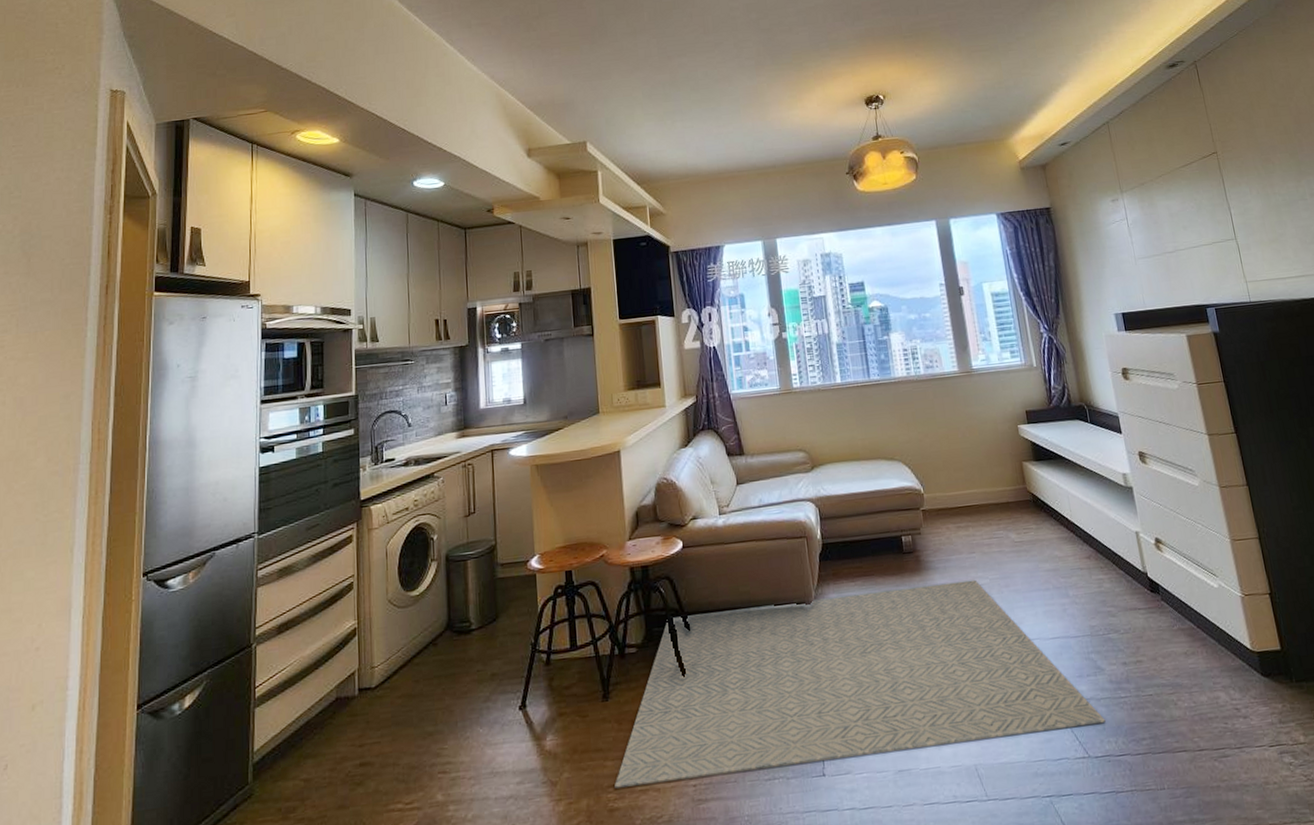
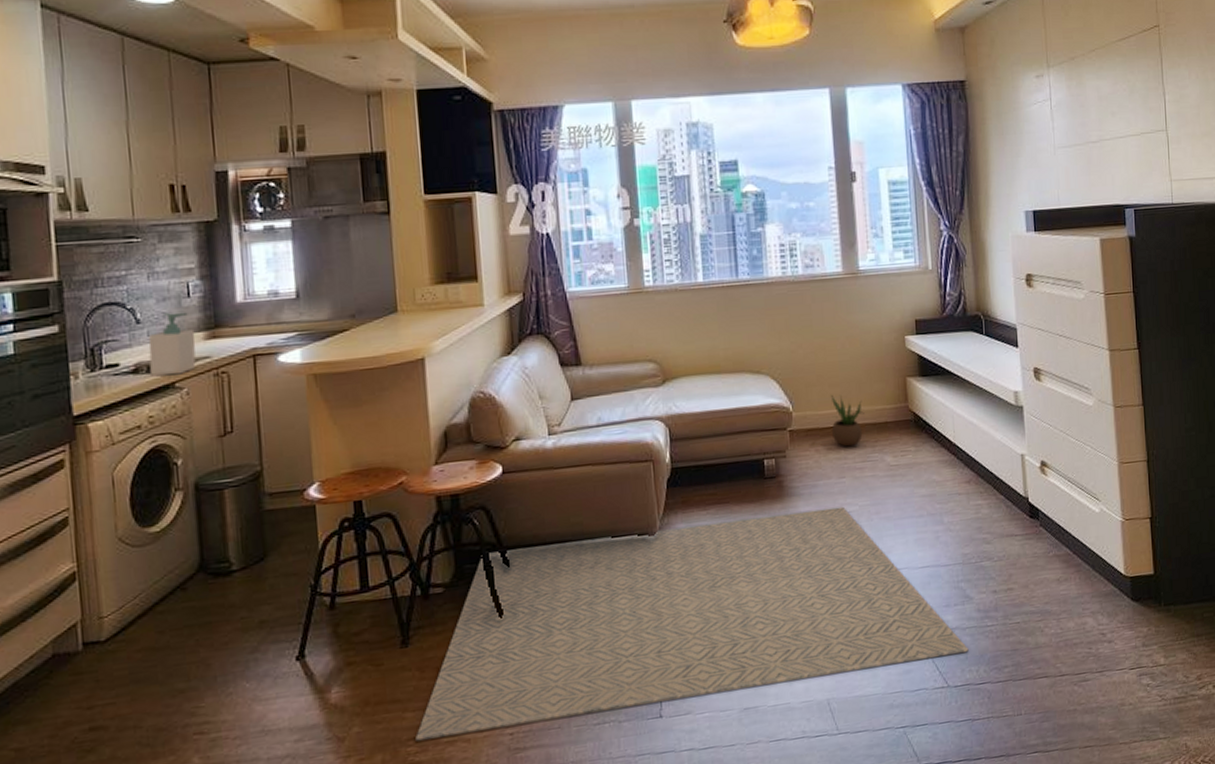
soap bottle: none [416,417,450,469] -> present [148,312,196,377]
potted plant: none [956,479,988,525] -> present [830,395,864,447]

